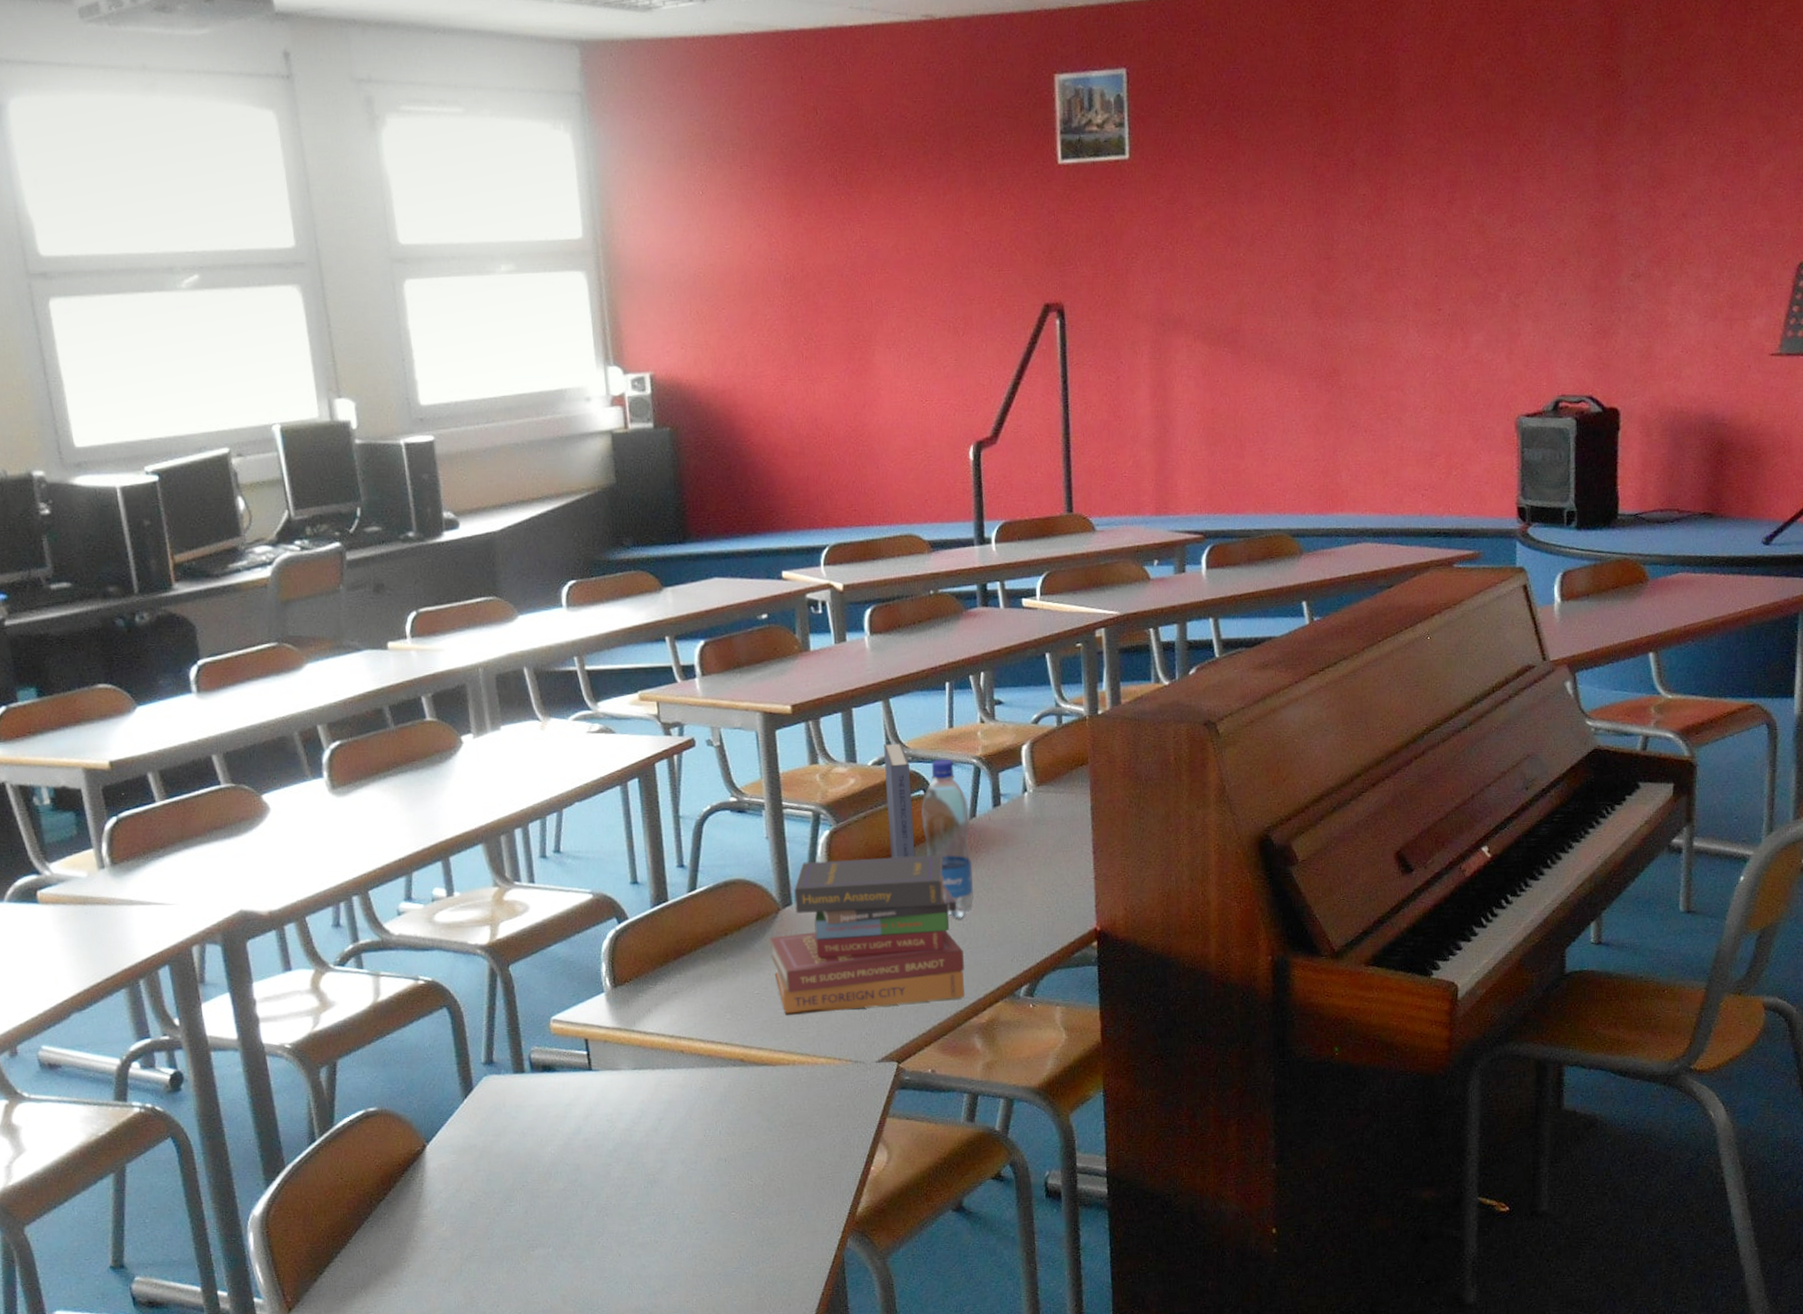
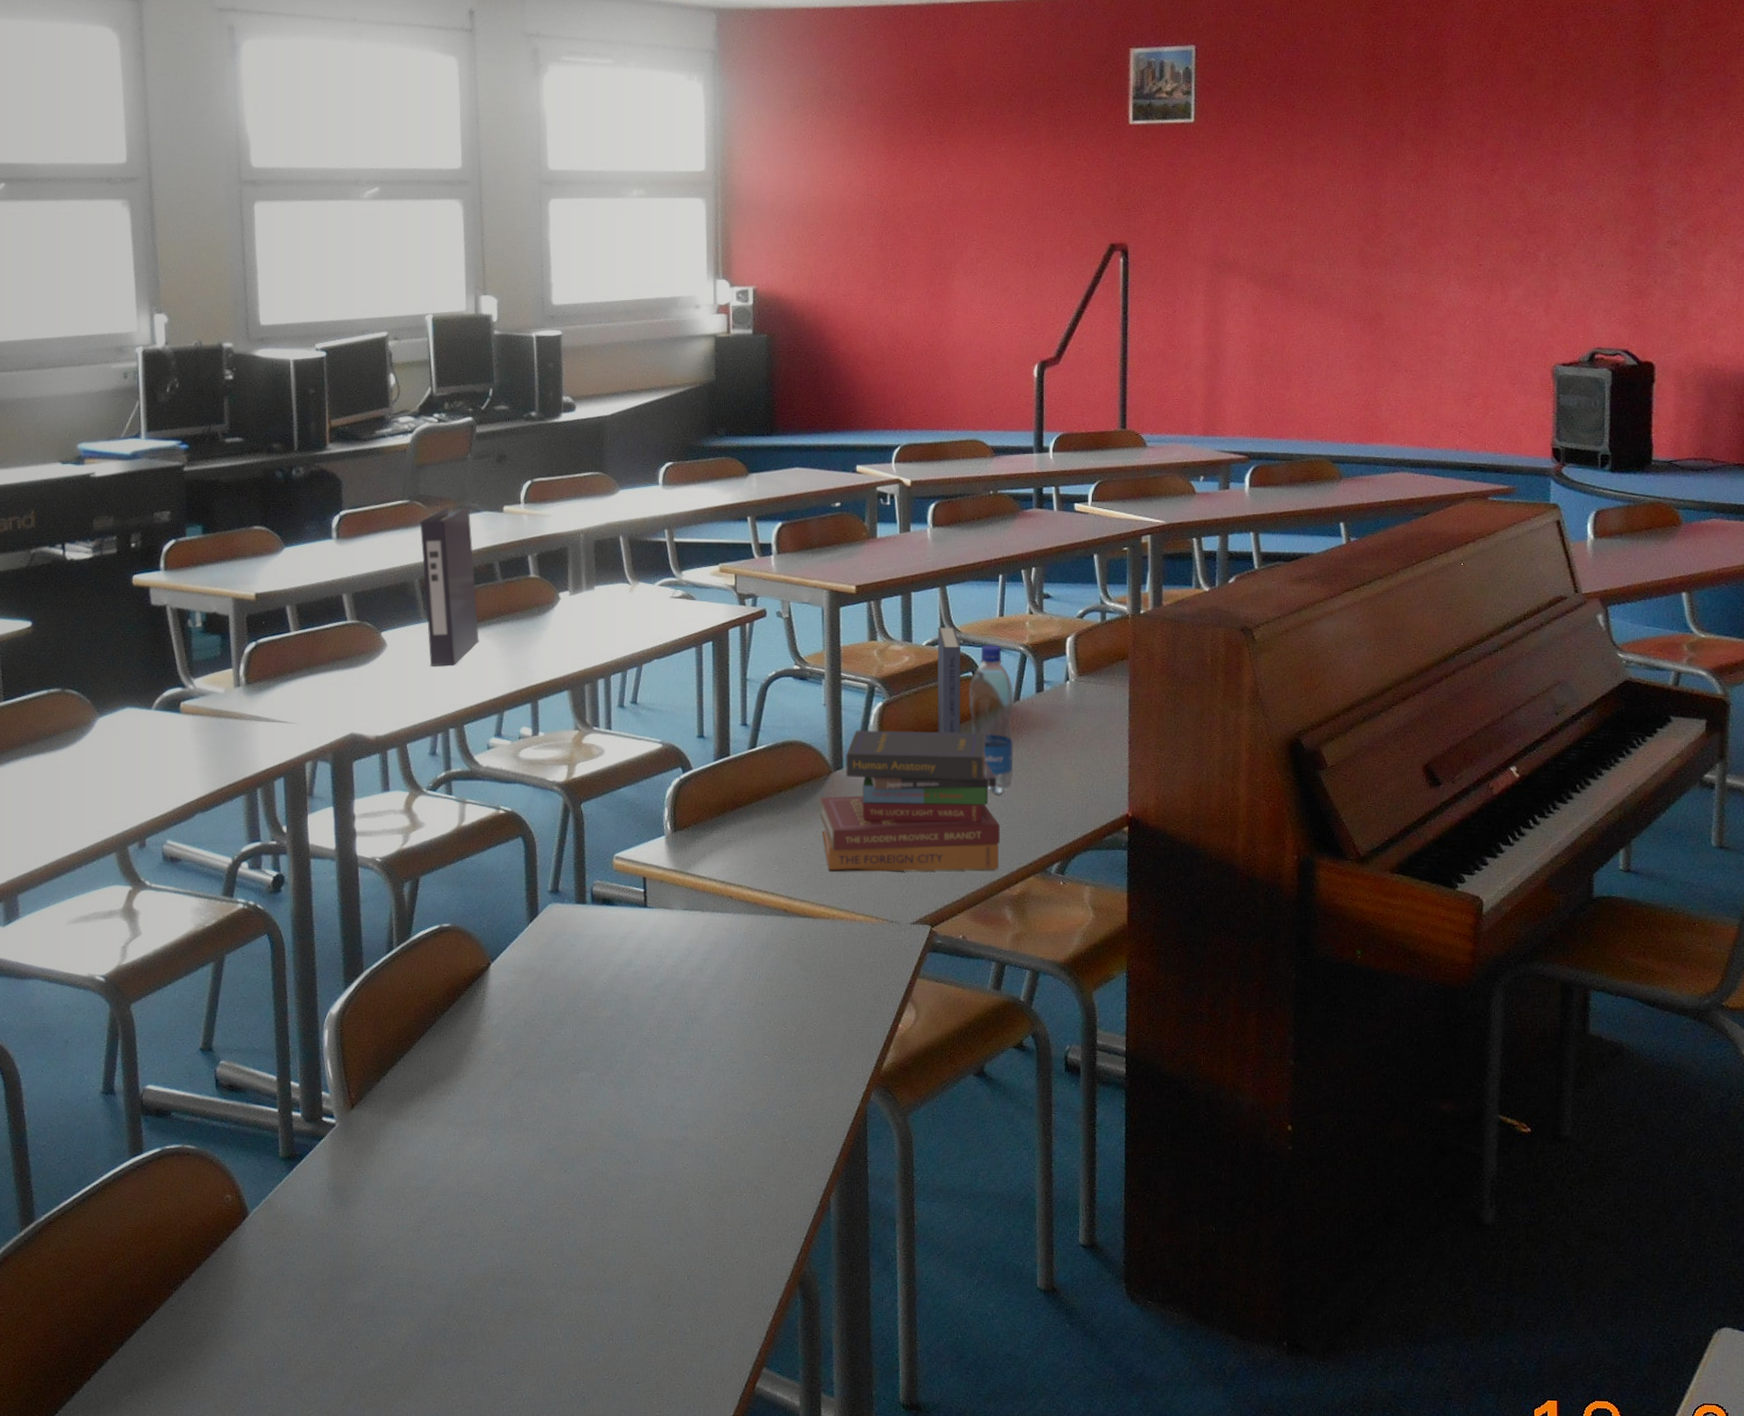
binder: none [292,645,376,829] -> present [420,506,479,667]

